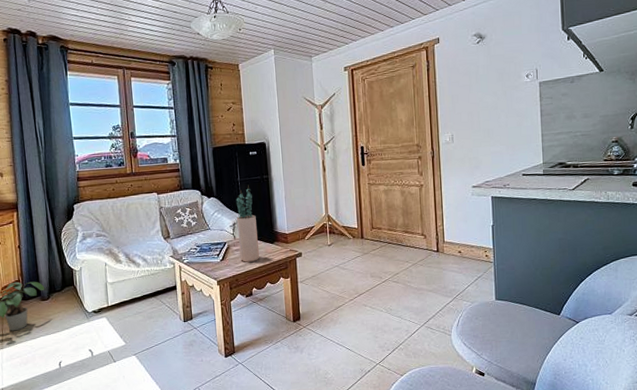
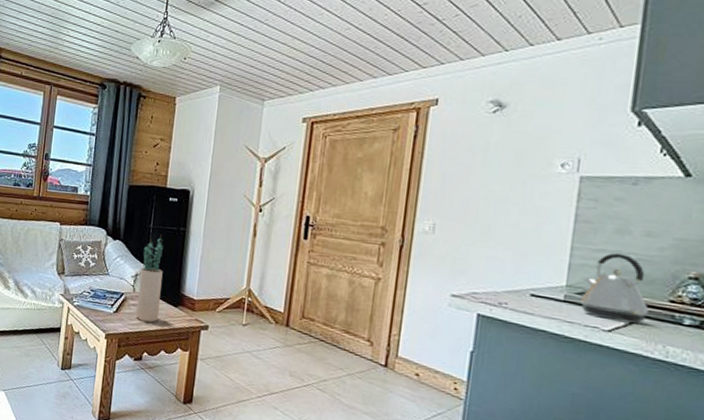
kettle: none [553,133,594,182] -> present [580,253,650,323]

